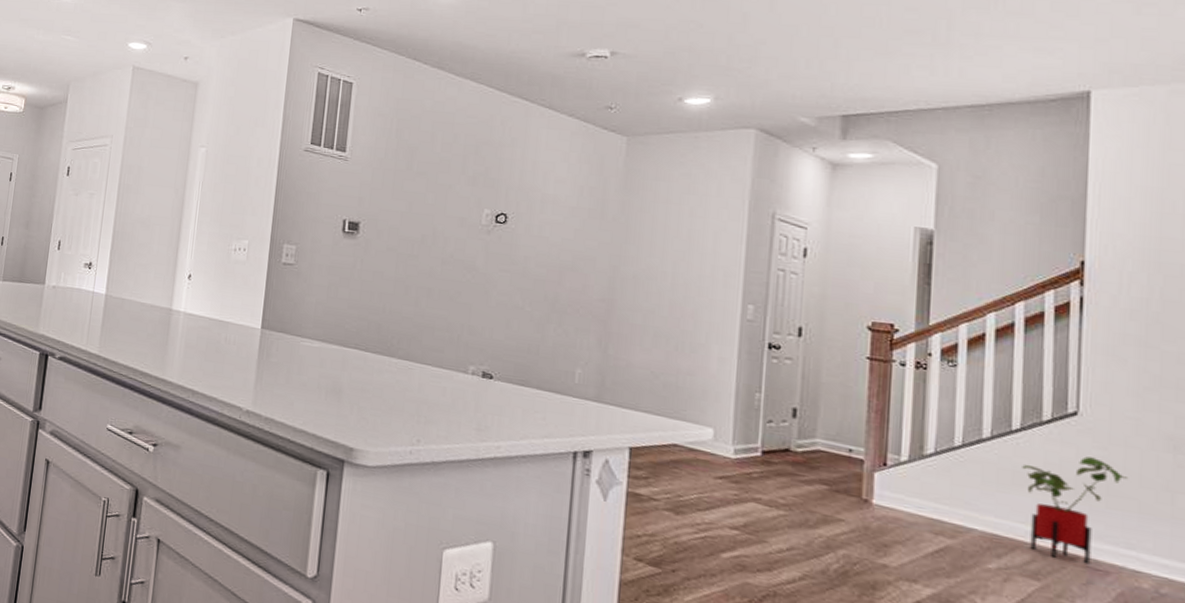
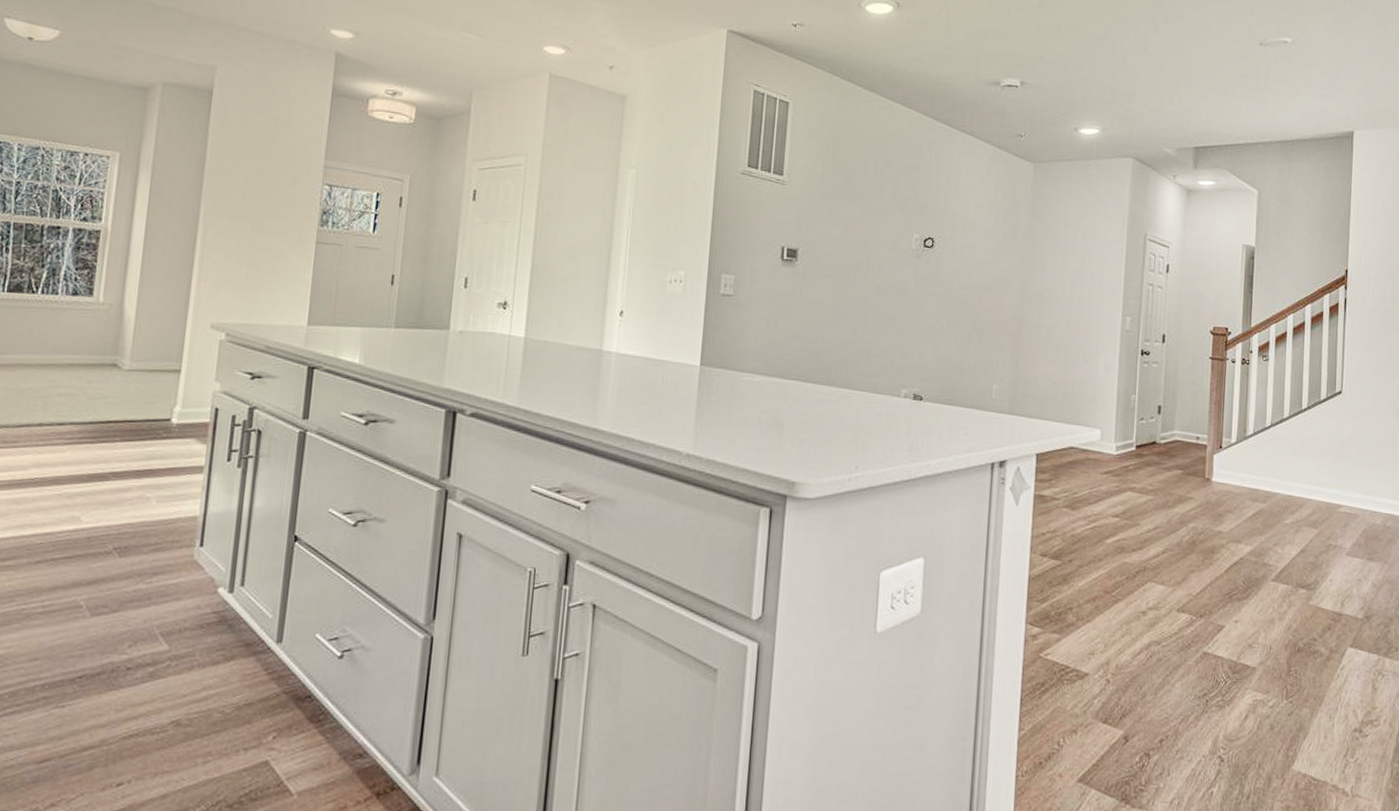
house plant: present [1022,456,1129,565] -> none [1308,426,1371,511]

